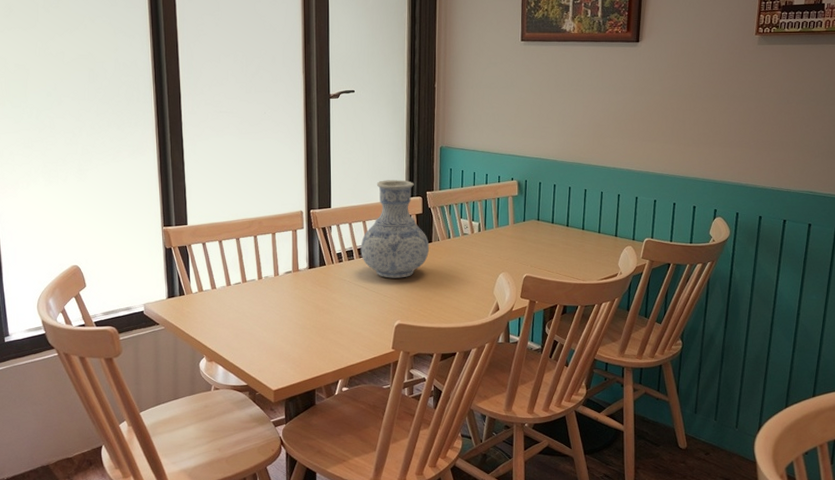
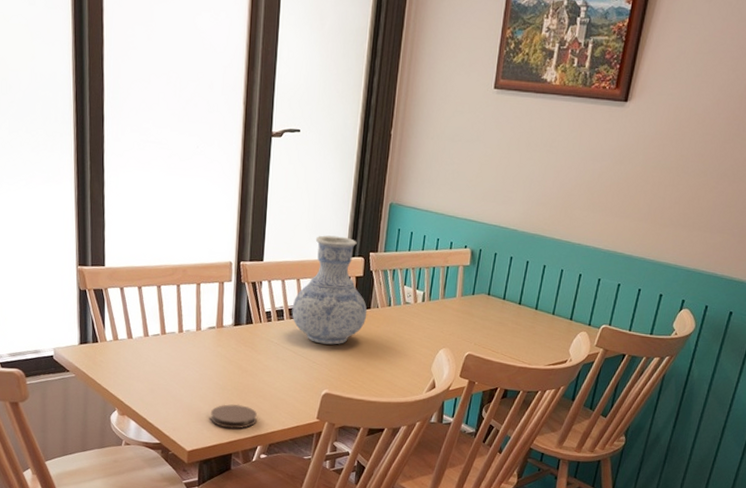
coaster: none [292,341,336,365] -> present [210,404,257,429]

